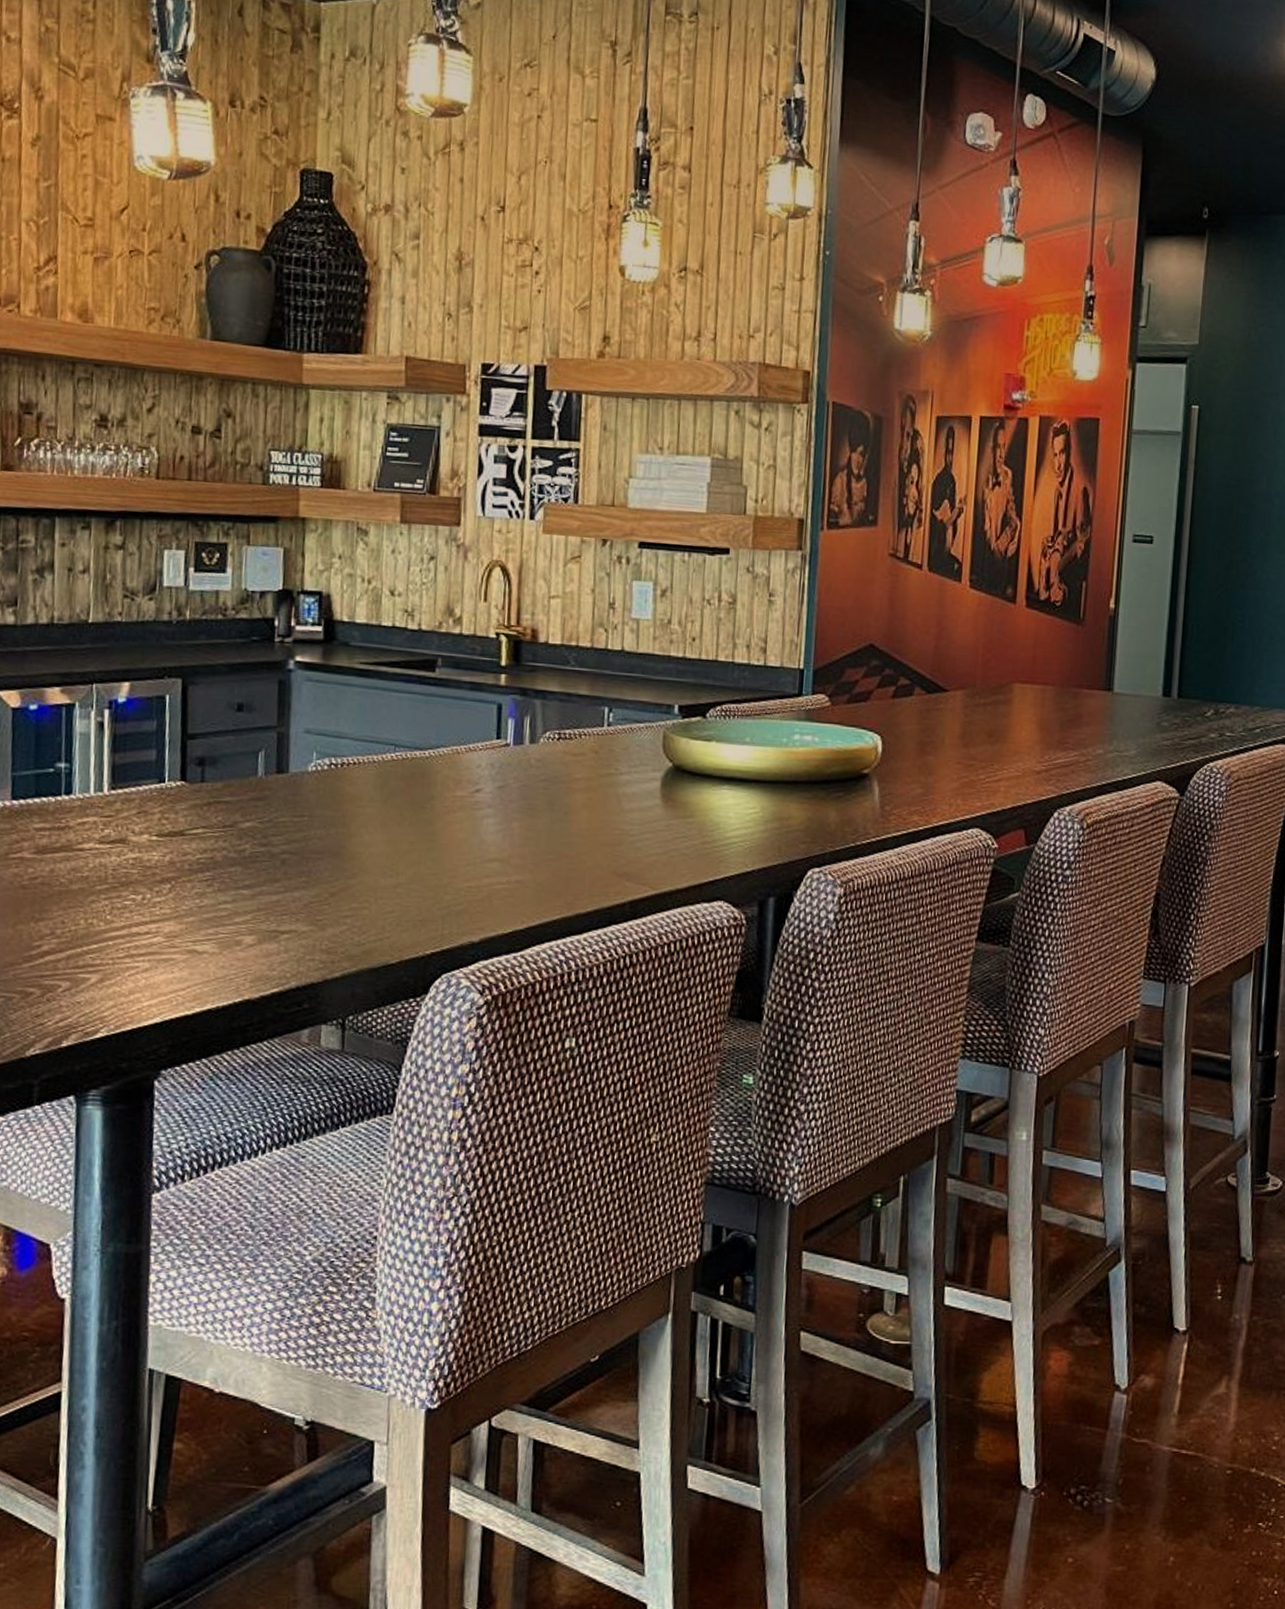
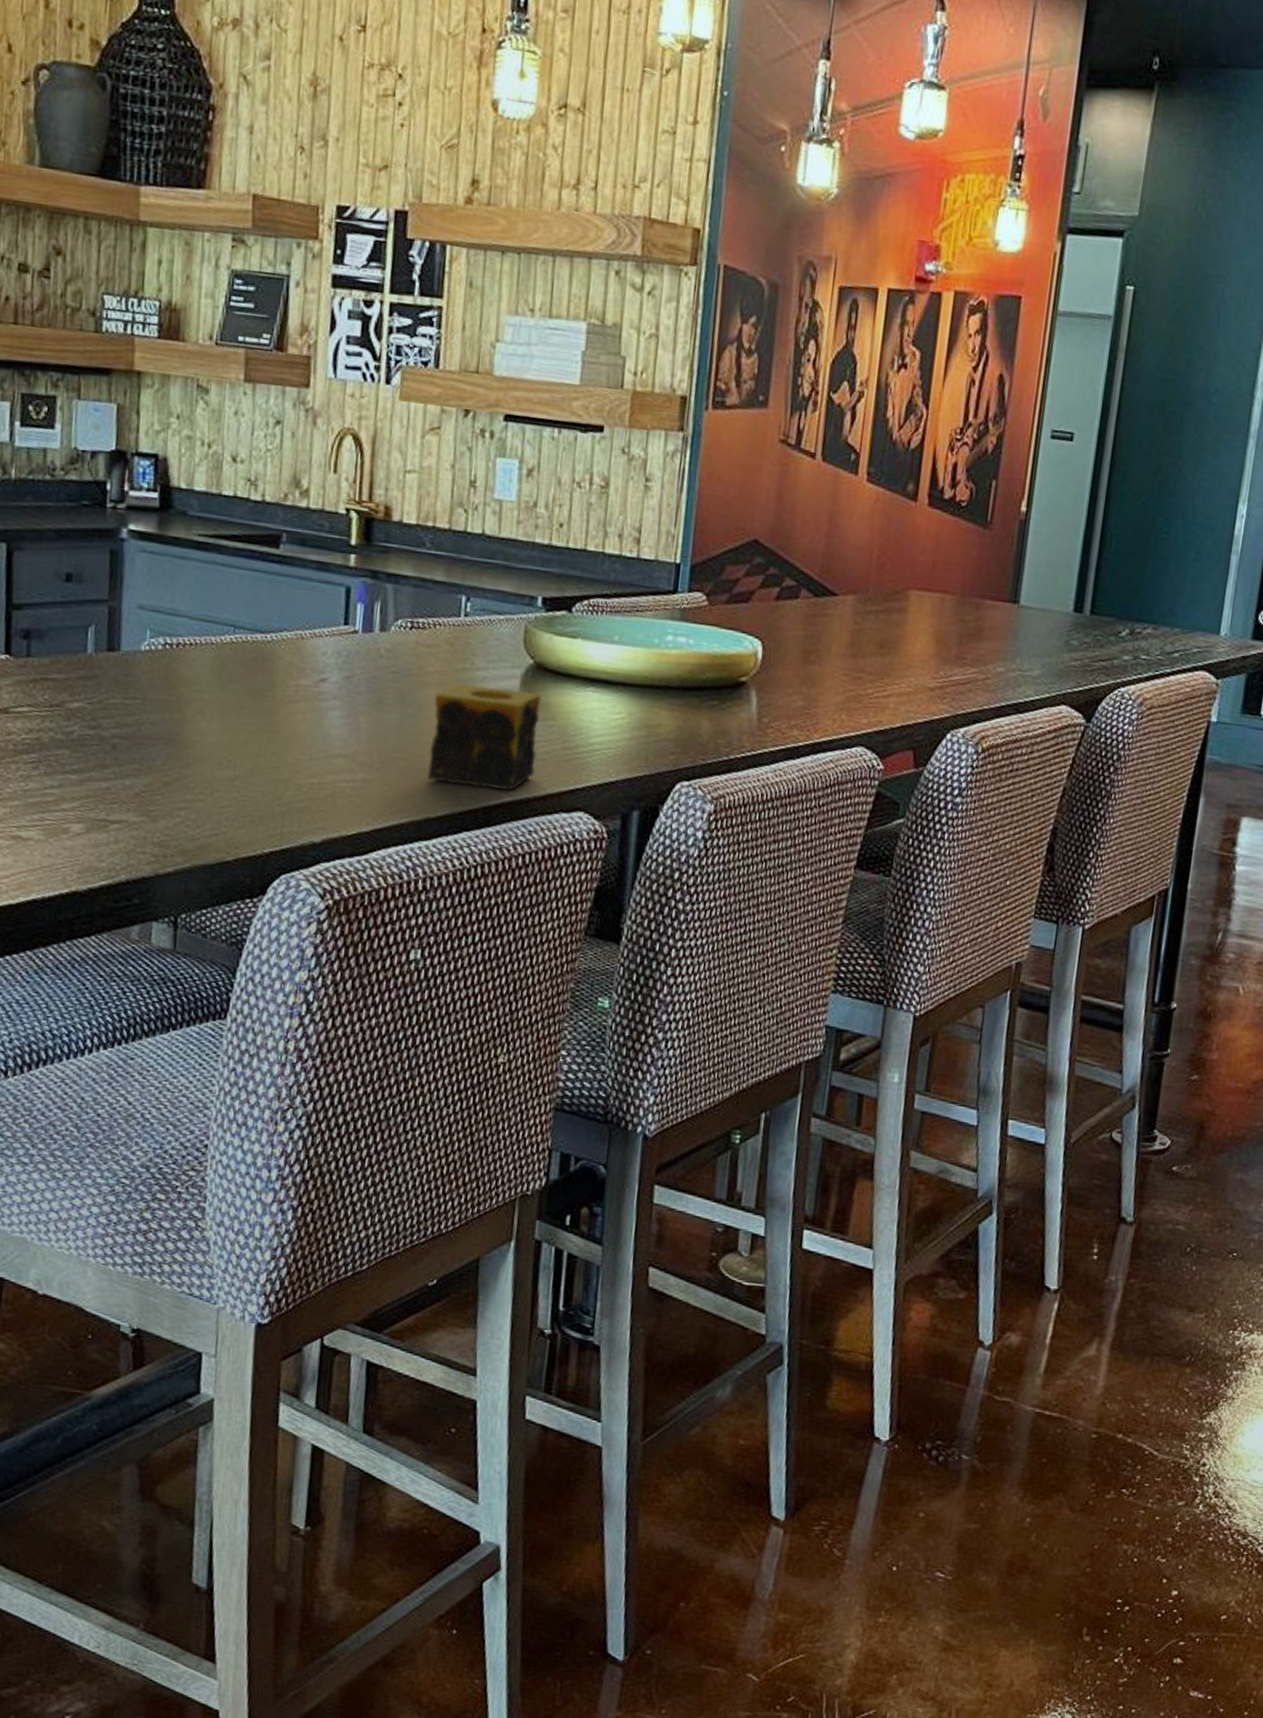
candle: none [576,787,680,885] -> present [426,683,541,791]

